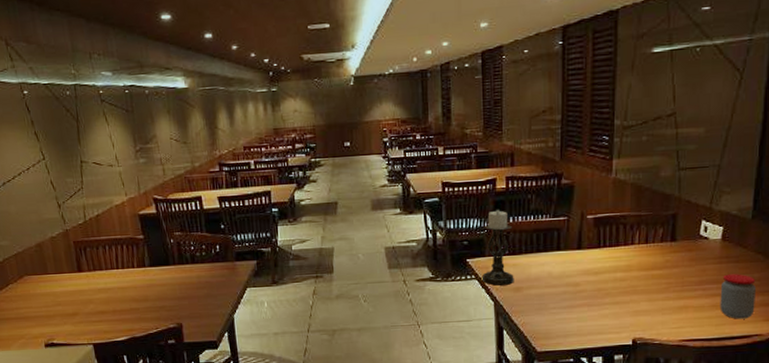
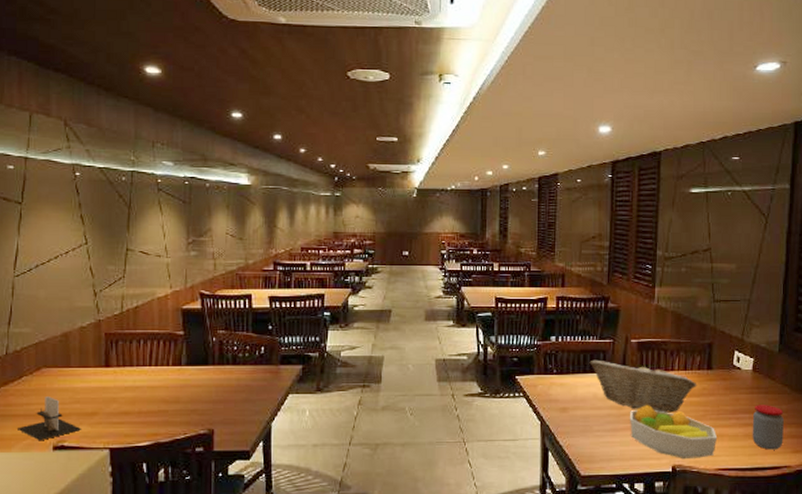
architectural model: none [12,301,66,340] -> present [18,396,81,441]
candle holder: present [481,210,514,286] -> none [529,329,561,405]
fruit basket: none [543,238,660,288] -> present [589,359,697,413]
fruit bowl: none [587,280,682,331] -> present [630,404,718,458]

